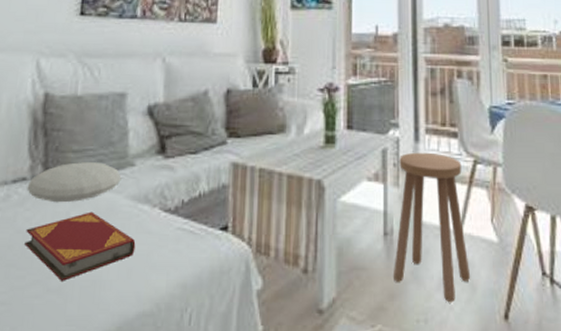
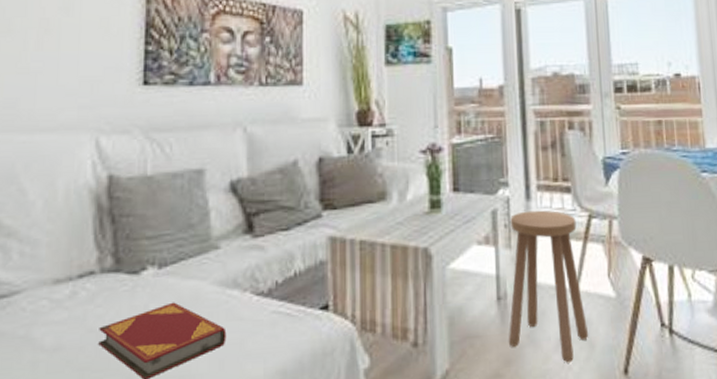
cushion: present [27,162,122,203] -> none [96,247,205,296]

